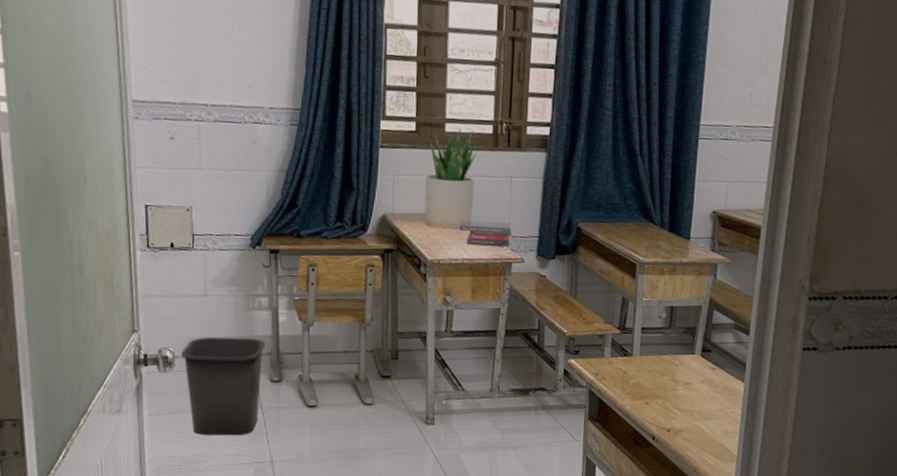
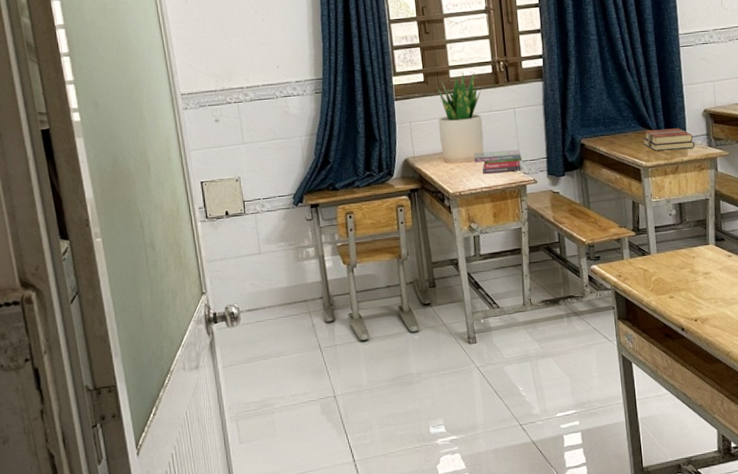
waste bin: present [181,337,266,436] -> none [245,285,319,380]
books: none [643,223,698,250] -> present [643,128,695,151]

